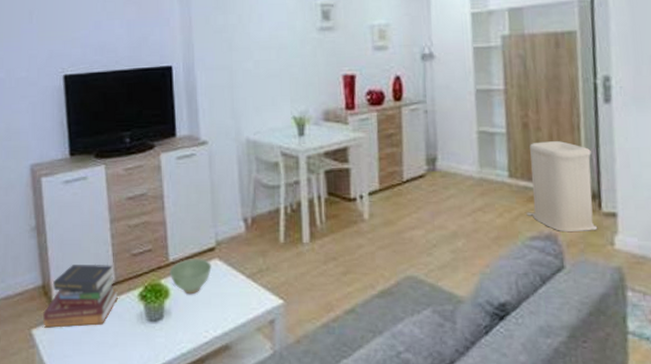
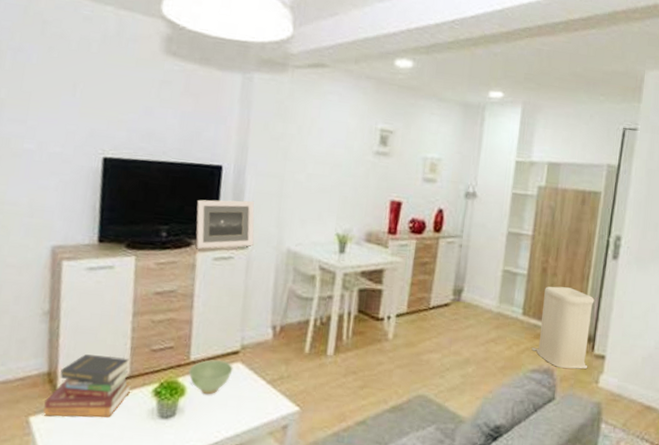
picture frame: none [153,95,213,151] -> present [195,199,255,250]

